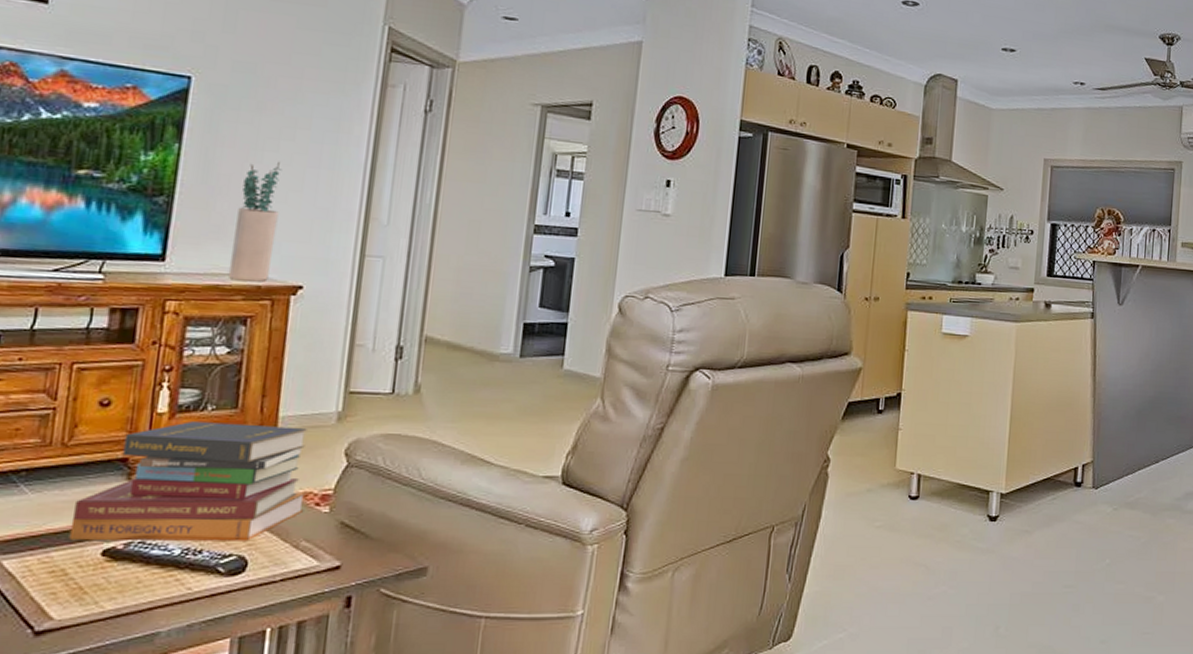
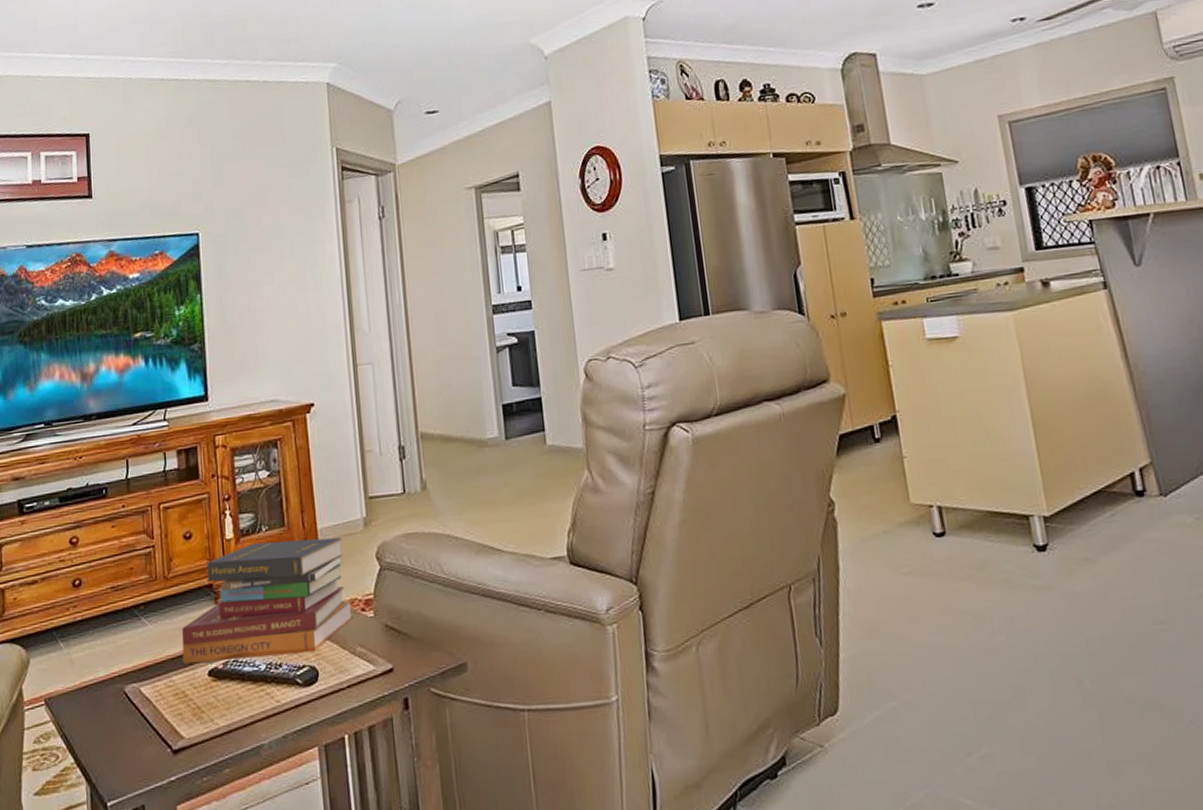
vase: present [228,161,282,282] -> none [252,292,286,408]

